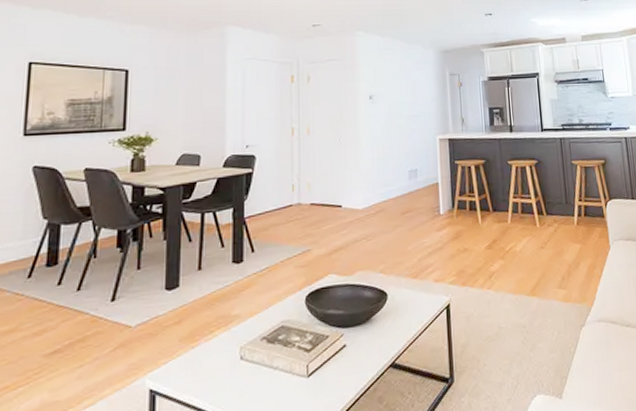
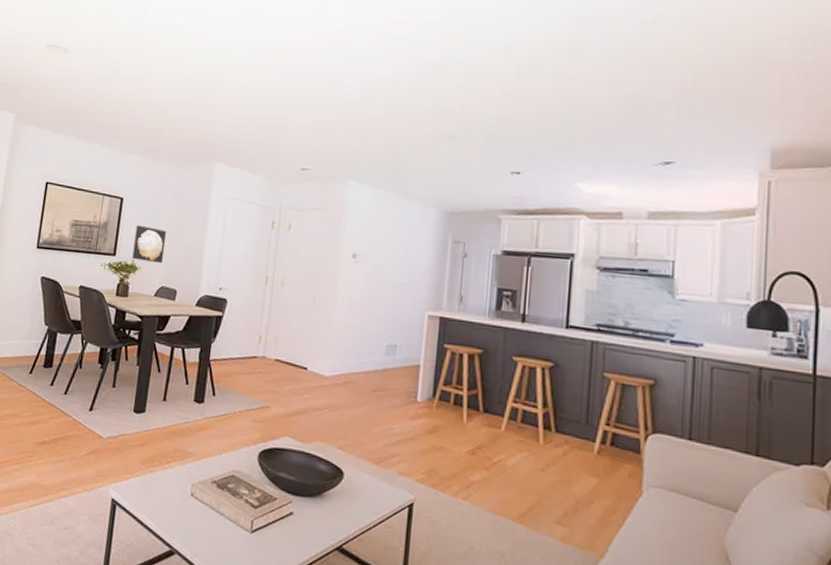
wall art: none [146,95,183,132] -> present [132,224,167,264]

